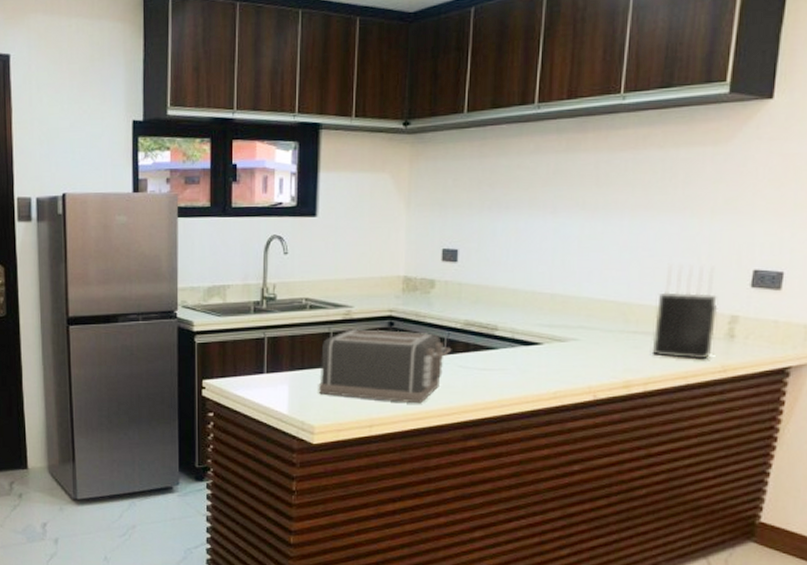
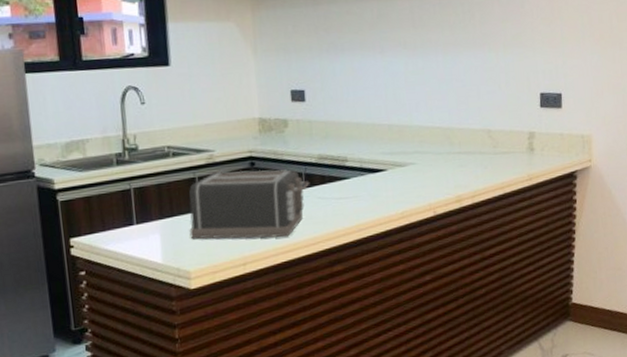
knife block: present [651,262,718,360] -> none [473,89,520,172]

